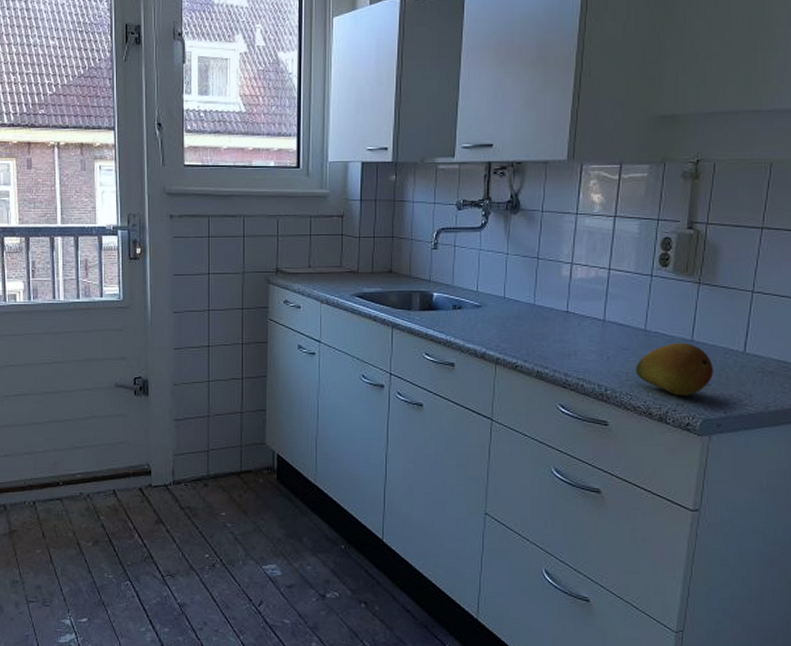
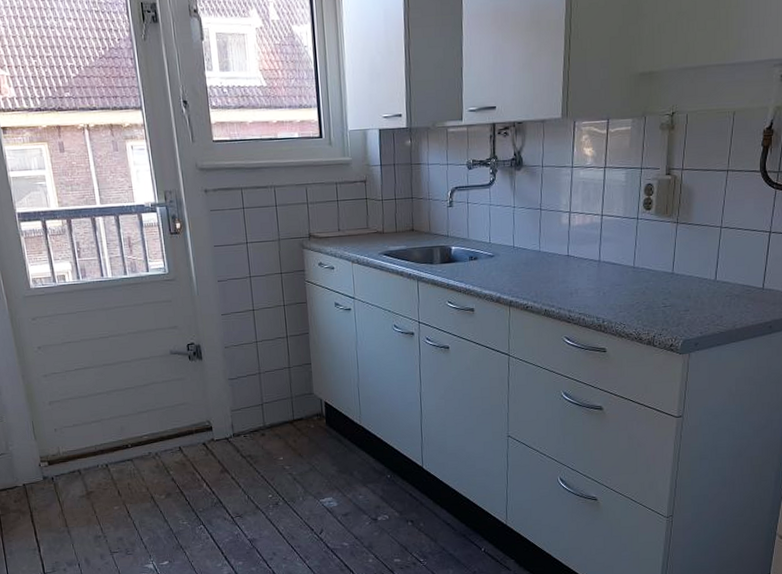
fruit: present [635,342,713,397] -> none [627,275,690,322]

